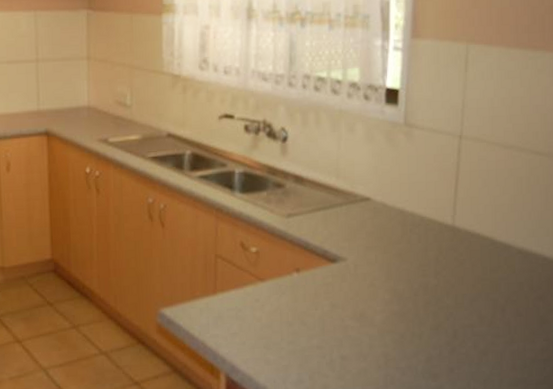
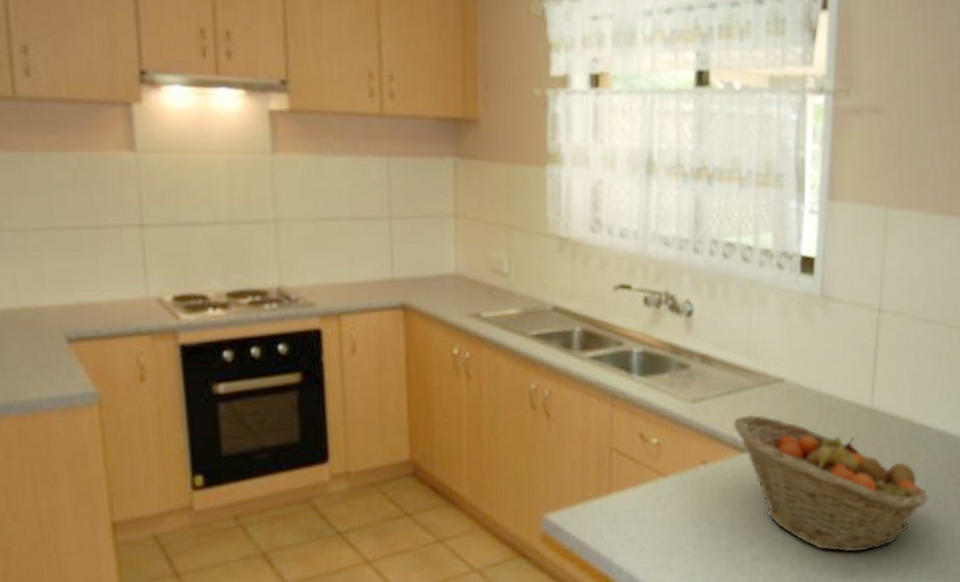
fruit basket: none [323,229,510,357] -> present [733,414,929,553]

